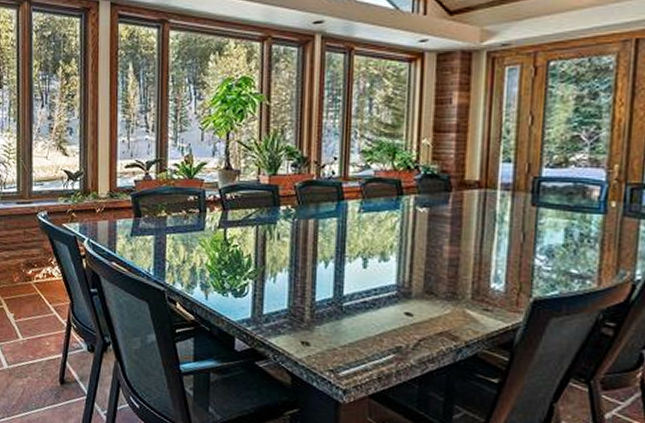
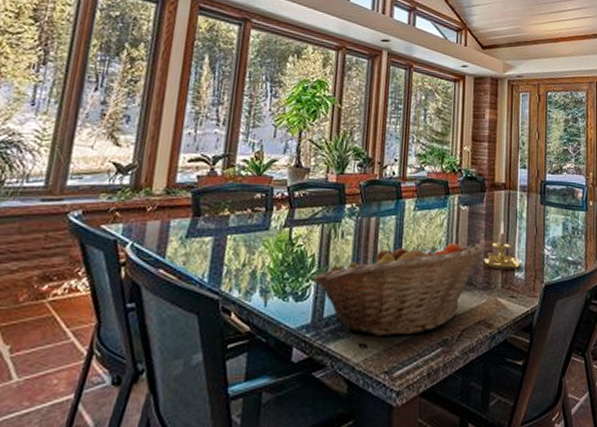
fruit basket: none [250,245,450,339] -> present [313,242,485,336]
candle holder: none [446,226,500,280] -> present [482,222,521,269]

